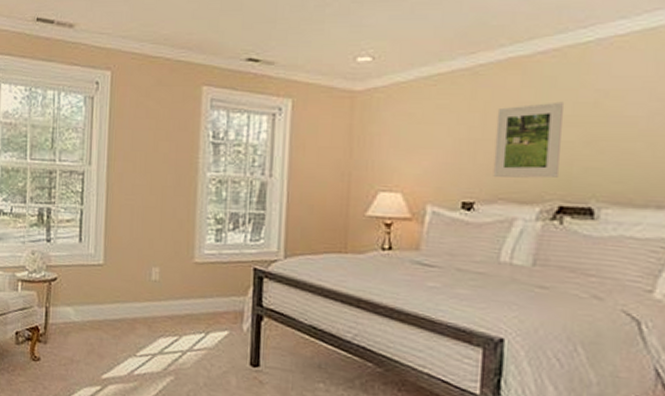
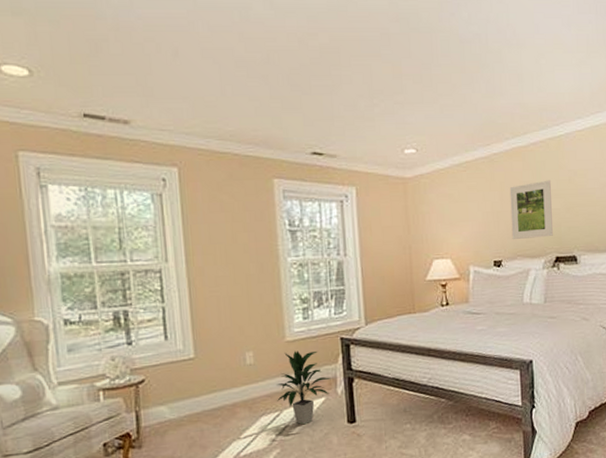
indoor plant: none [177,274,238,357] -> present [276,351,331,425]

